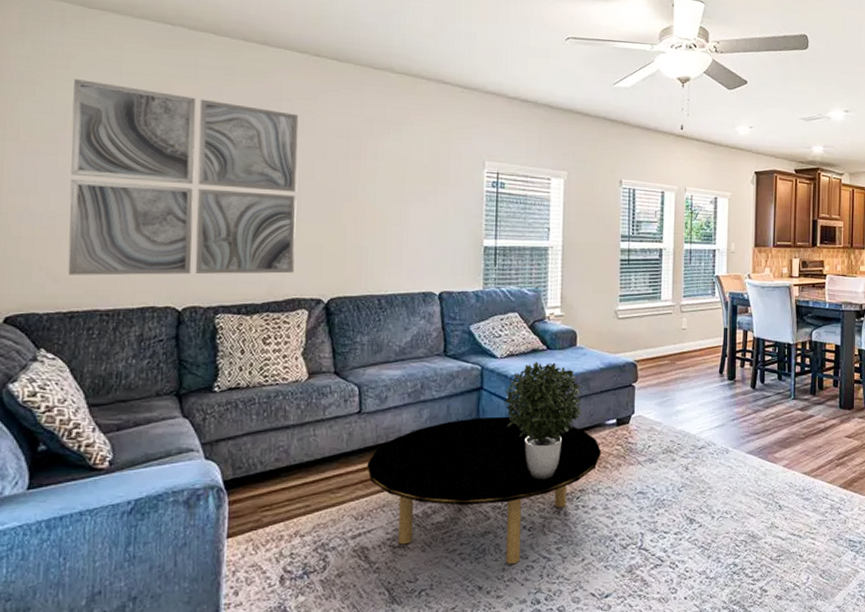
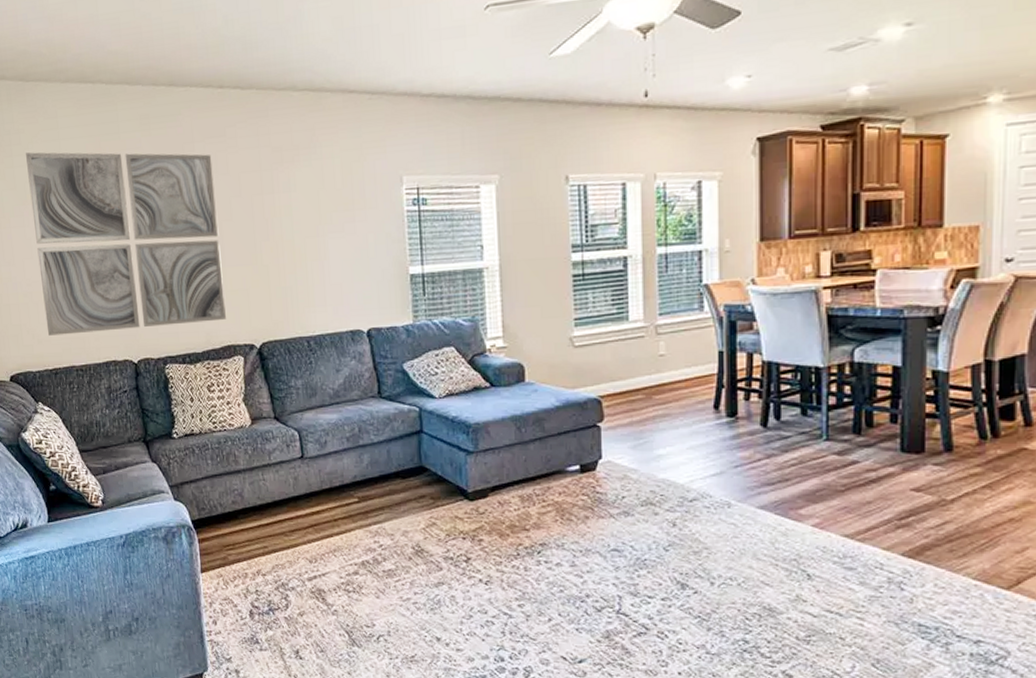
coffee table: present [367,416,601,565] -> none [314,461,563,619]
potted plant: present [504,361,582,480] -> none [446,400,537,531]

